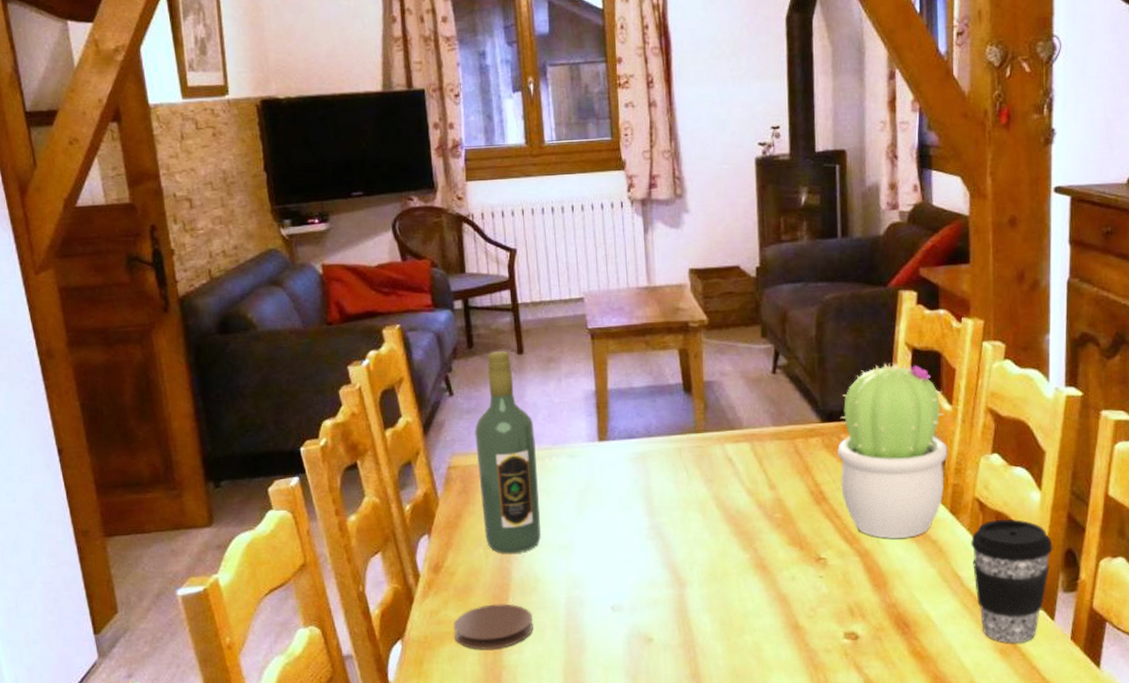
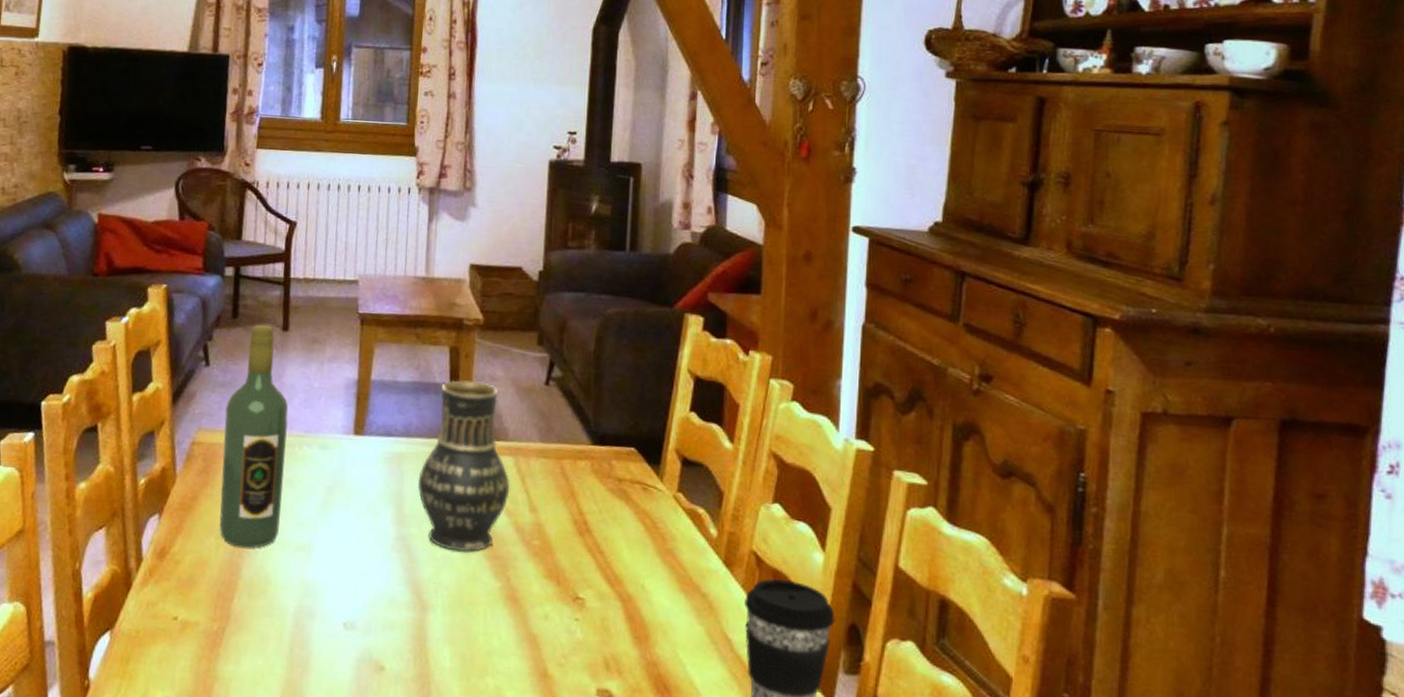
coaster: present [453,604,533,650] -> none [168,603,257,656]
vase: none [663,378,749,532] -> present [417,380,510,553]
flowerpot: present [837,363,948,539] -> none [606,389,726,587]

